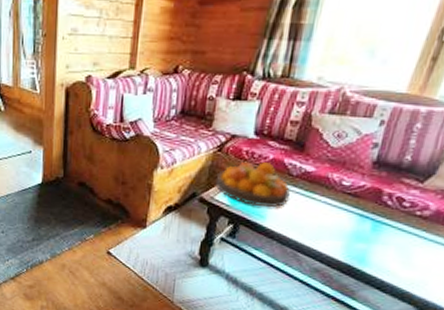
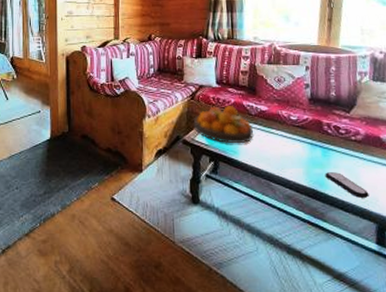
remote control: none [368,248,418,280] -> present [325,172,369,198]

